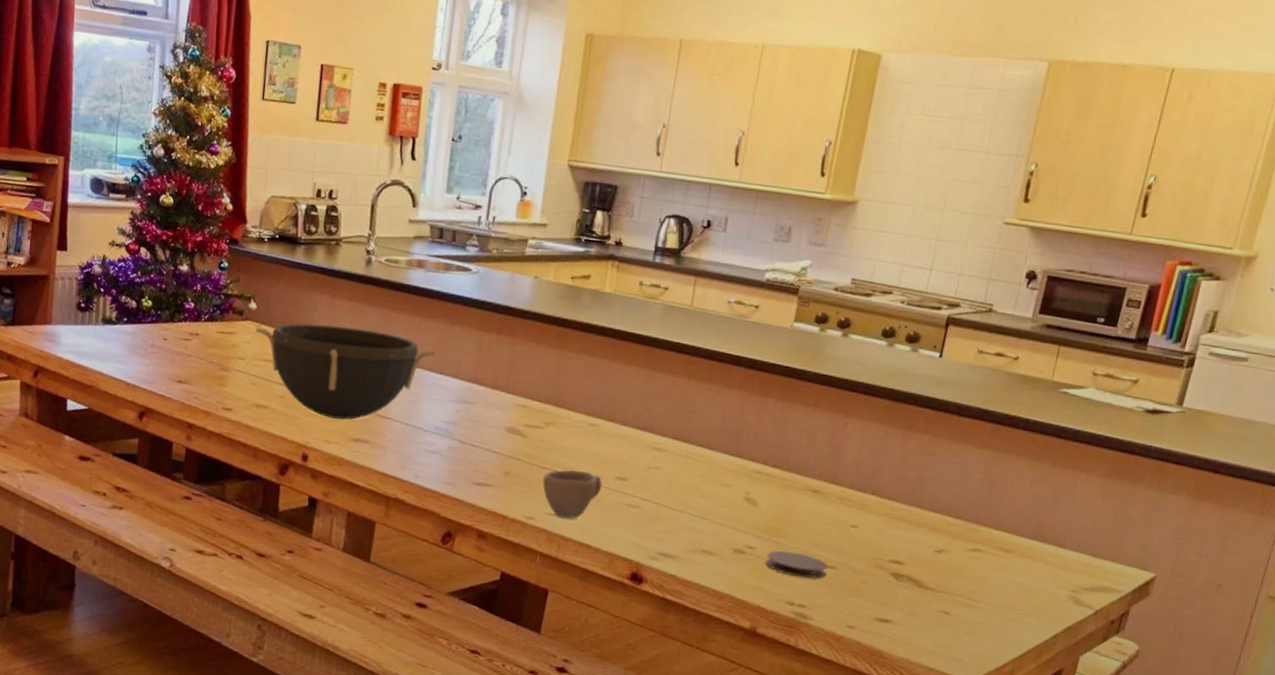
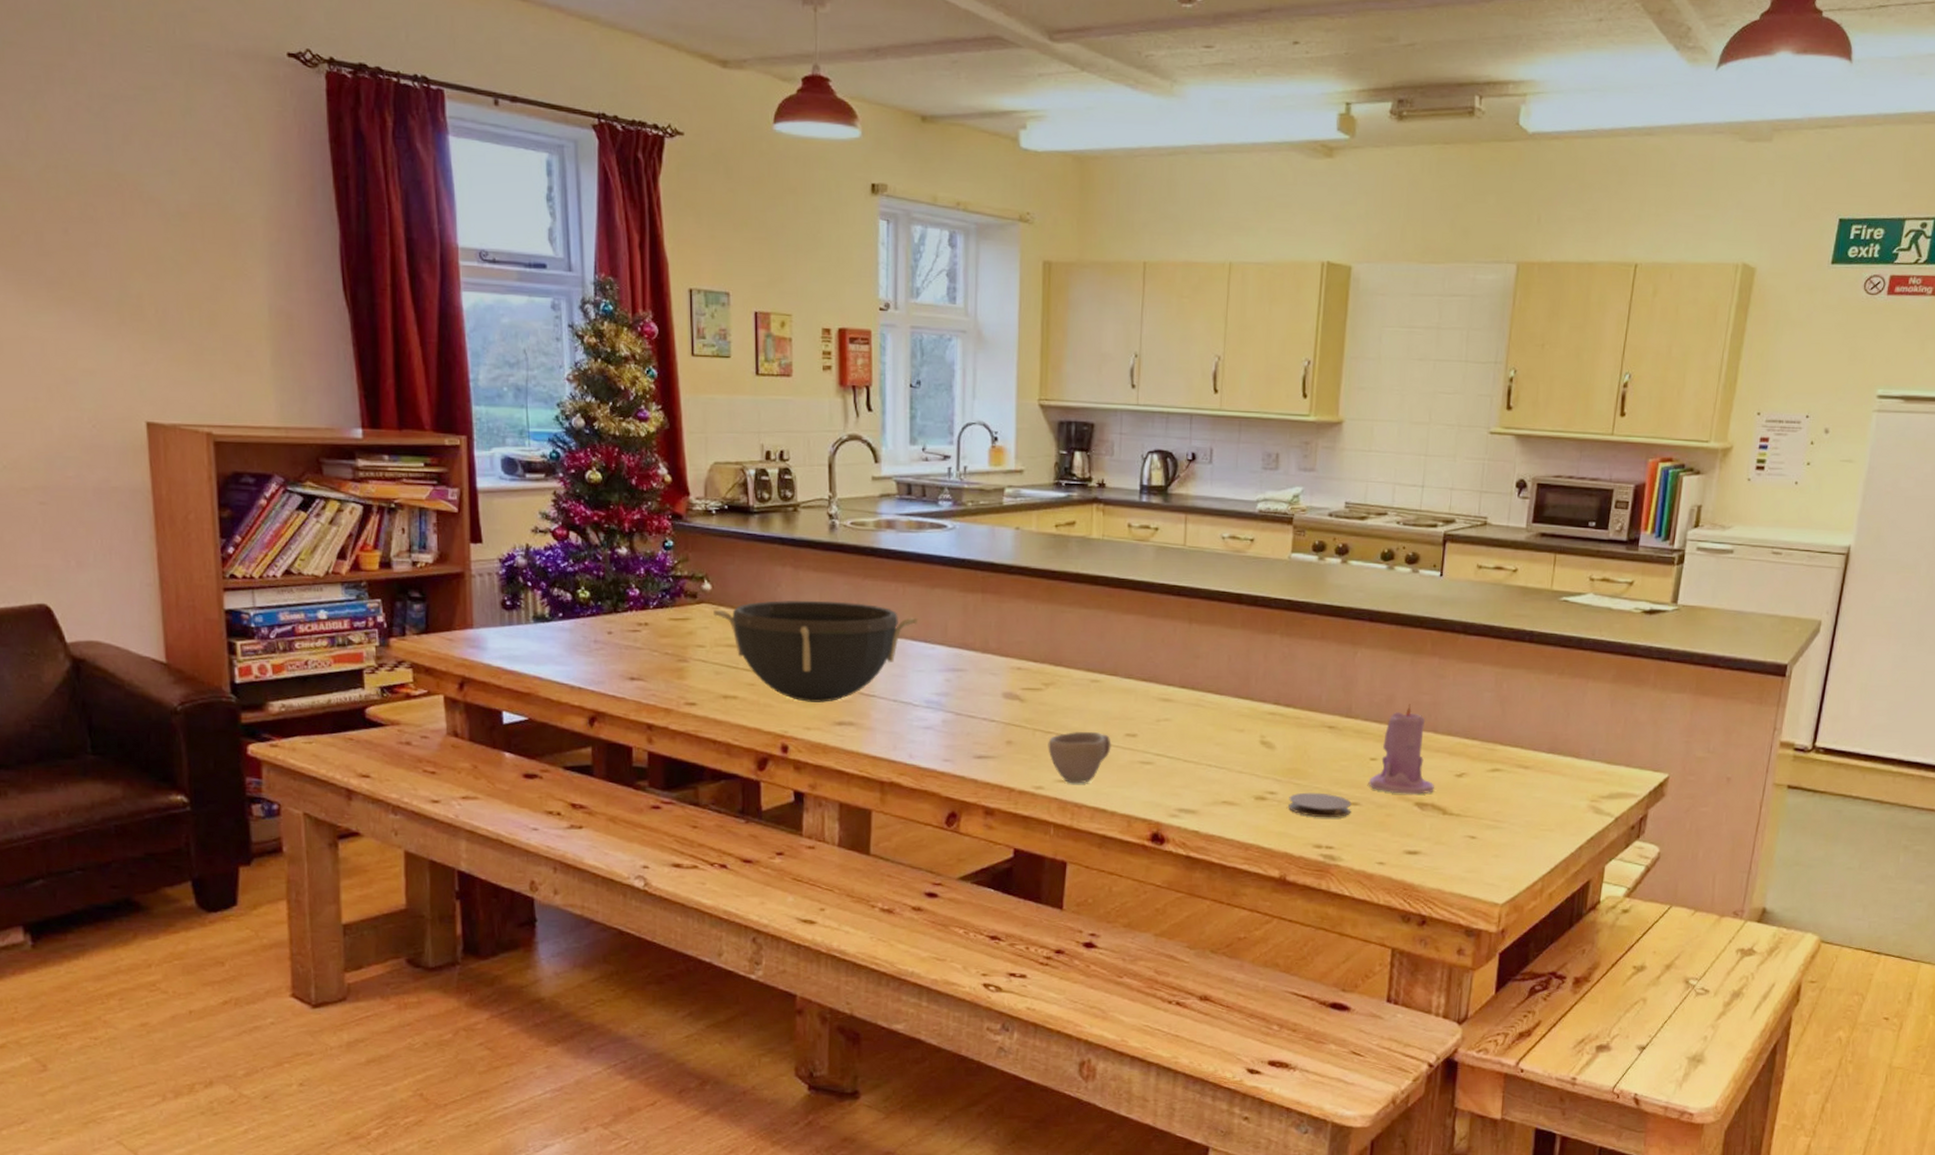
candle: none [846,477,912,566] -> present [1368,704,1434,794]

